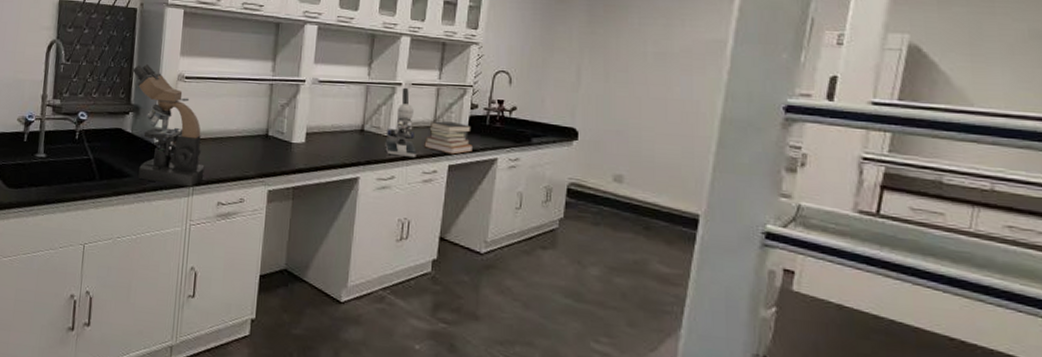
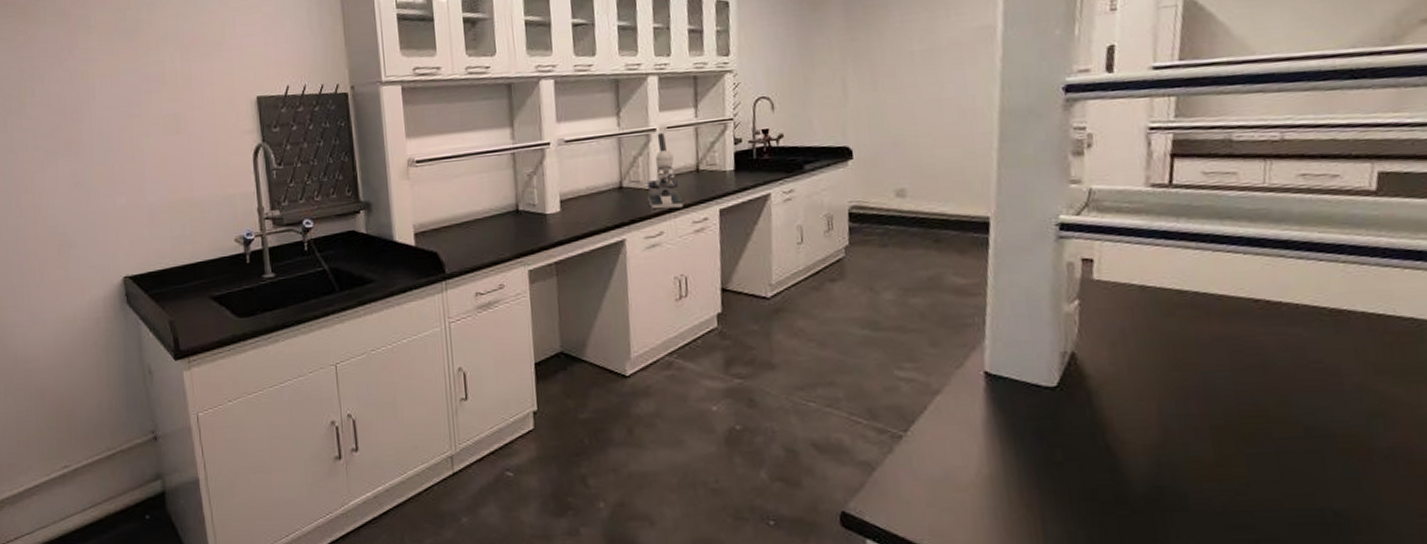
microscope: present [132,64,205,187] -> none [355,154,456,283]
books: present [424,121,473,155] -> none [689,161,743,198]

